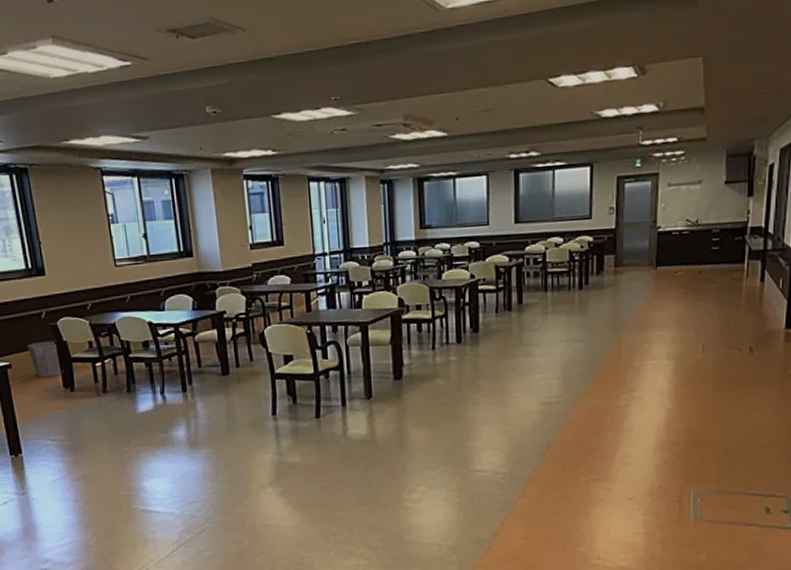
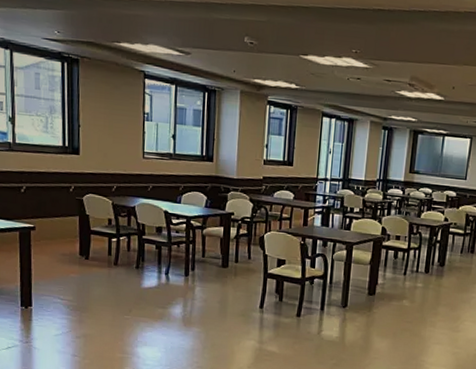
waste bin: present [27,340,64,377] -> none [52,211,82,244]

